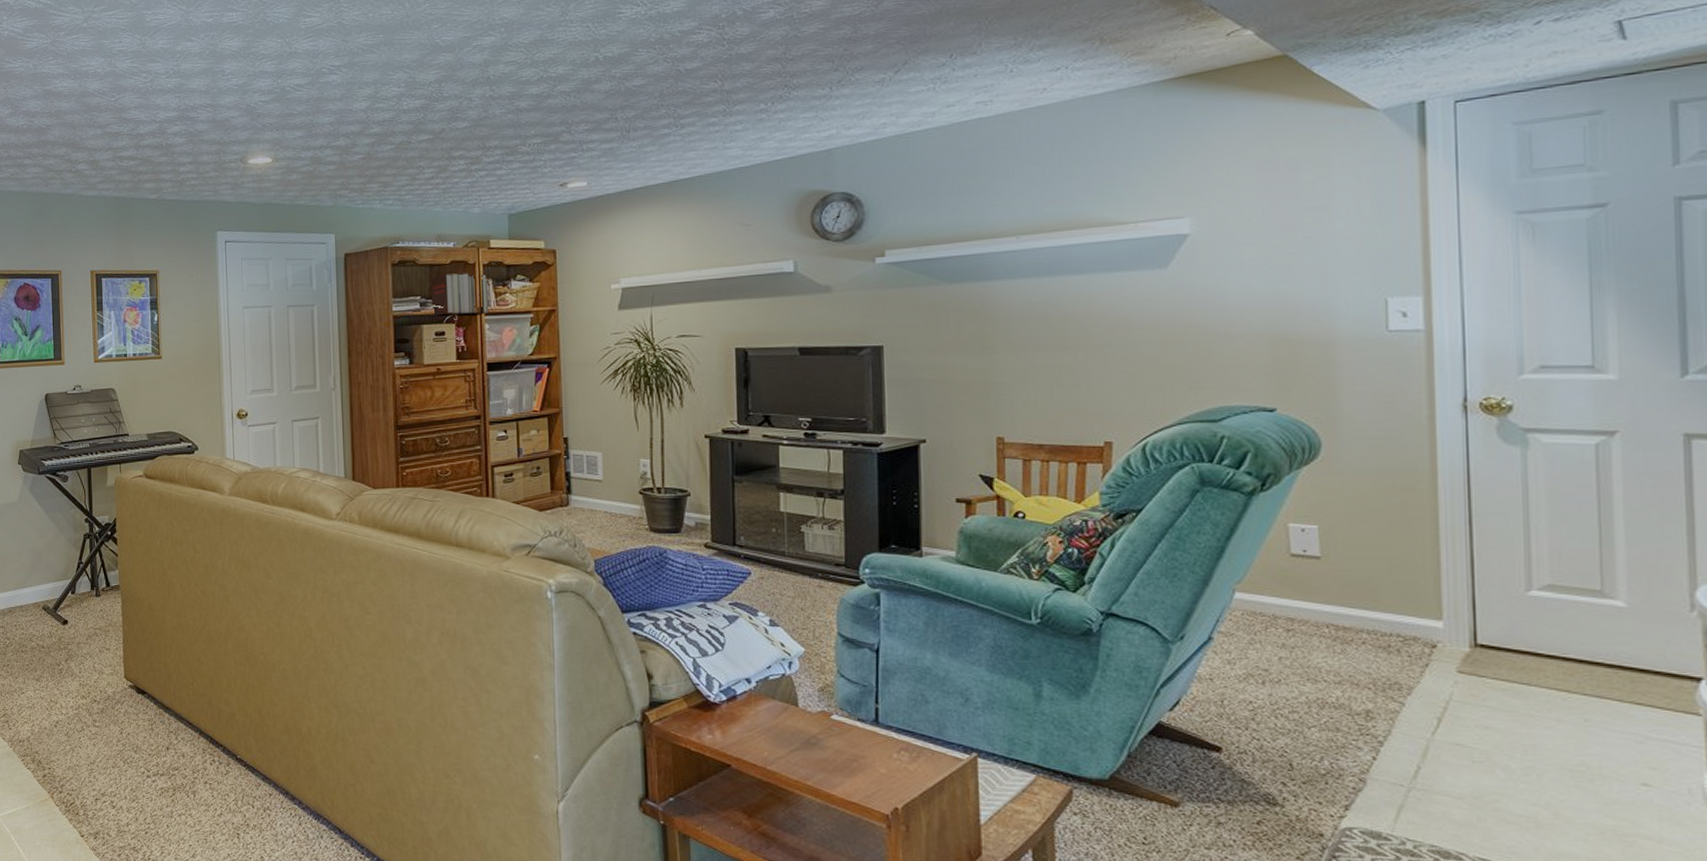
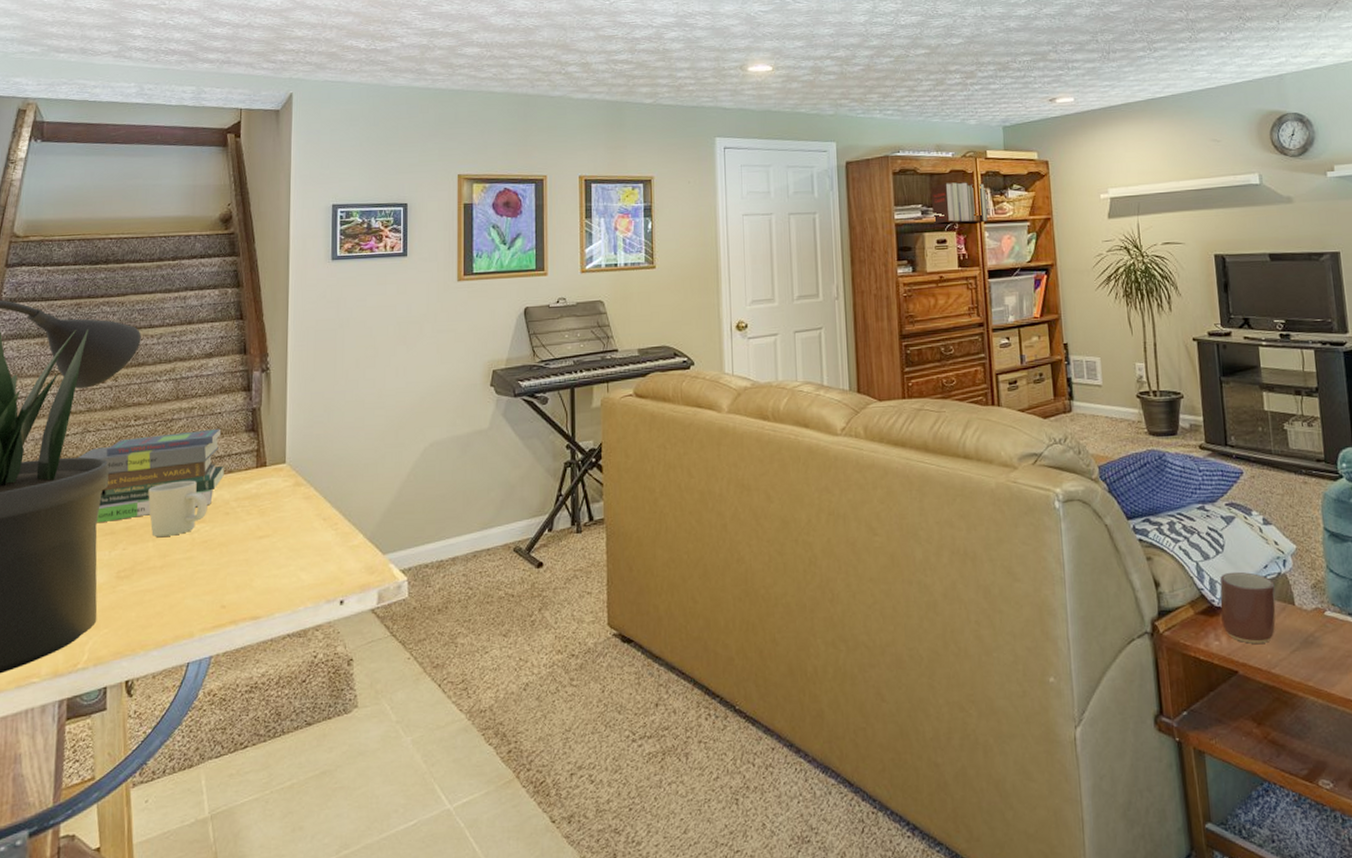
mug: none [716,670,778,740] -> present [1219,571,1276,644]

